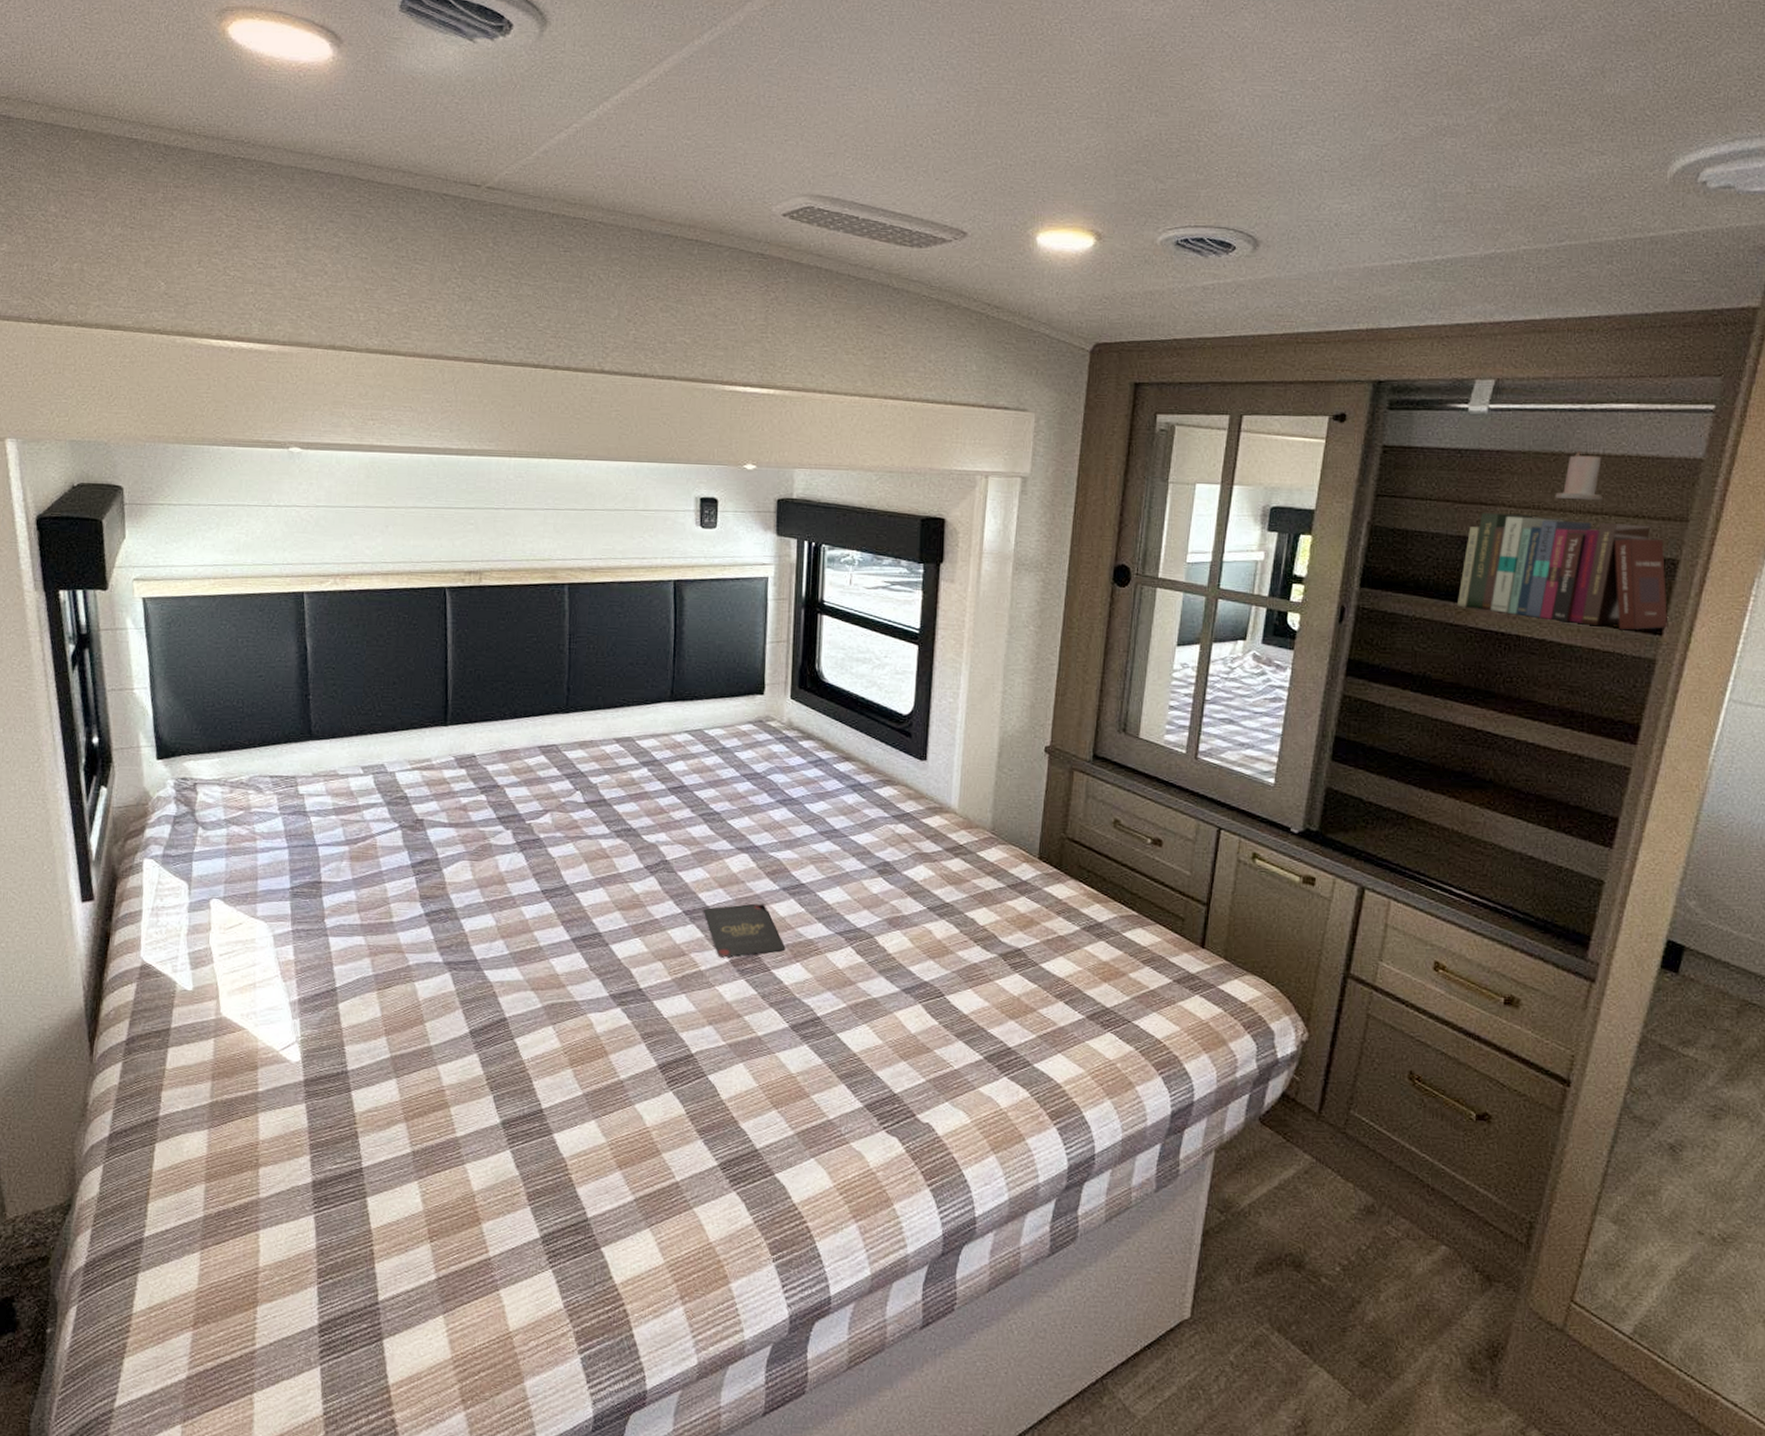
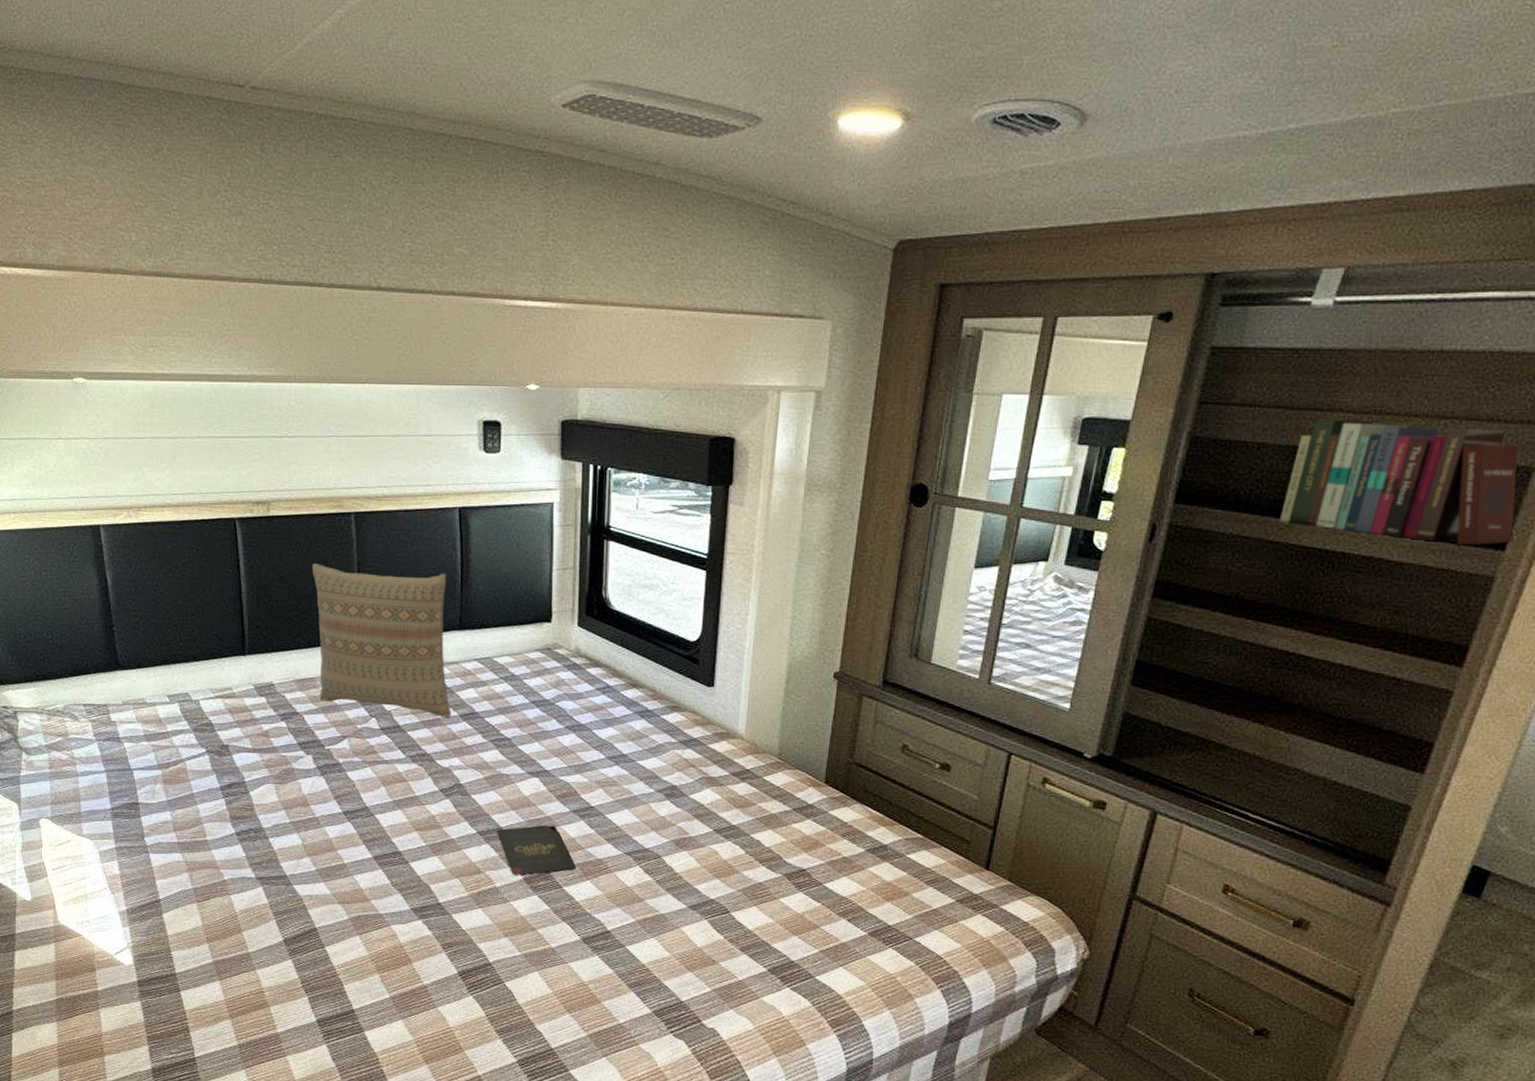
pillow: none [521,632,660,792] -> present [312,562,451,718]
candle: present [1555,450,1603,501] -> none [1400,346,1459,404]

